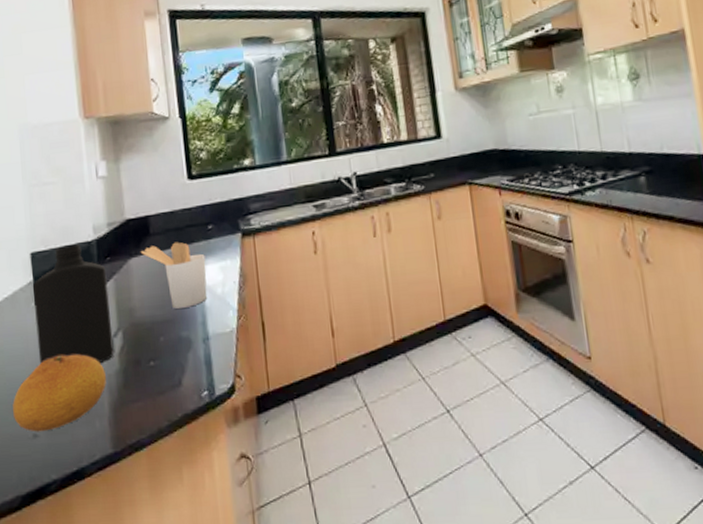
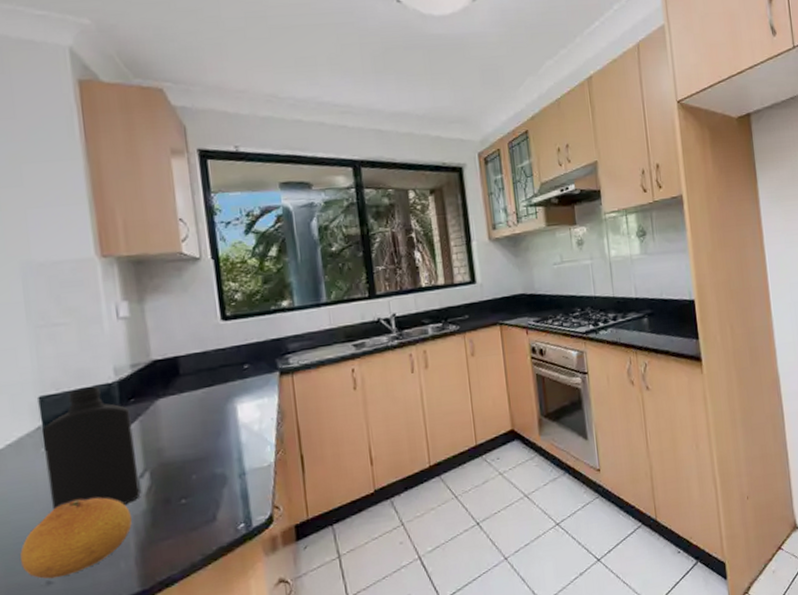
utensil holder: present [140,242,208,309] -> none [168,381,244,447]

